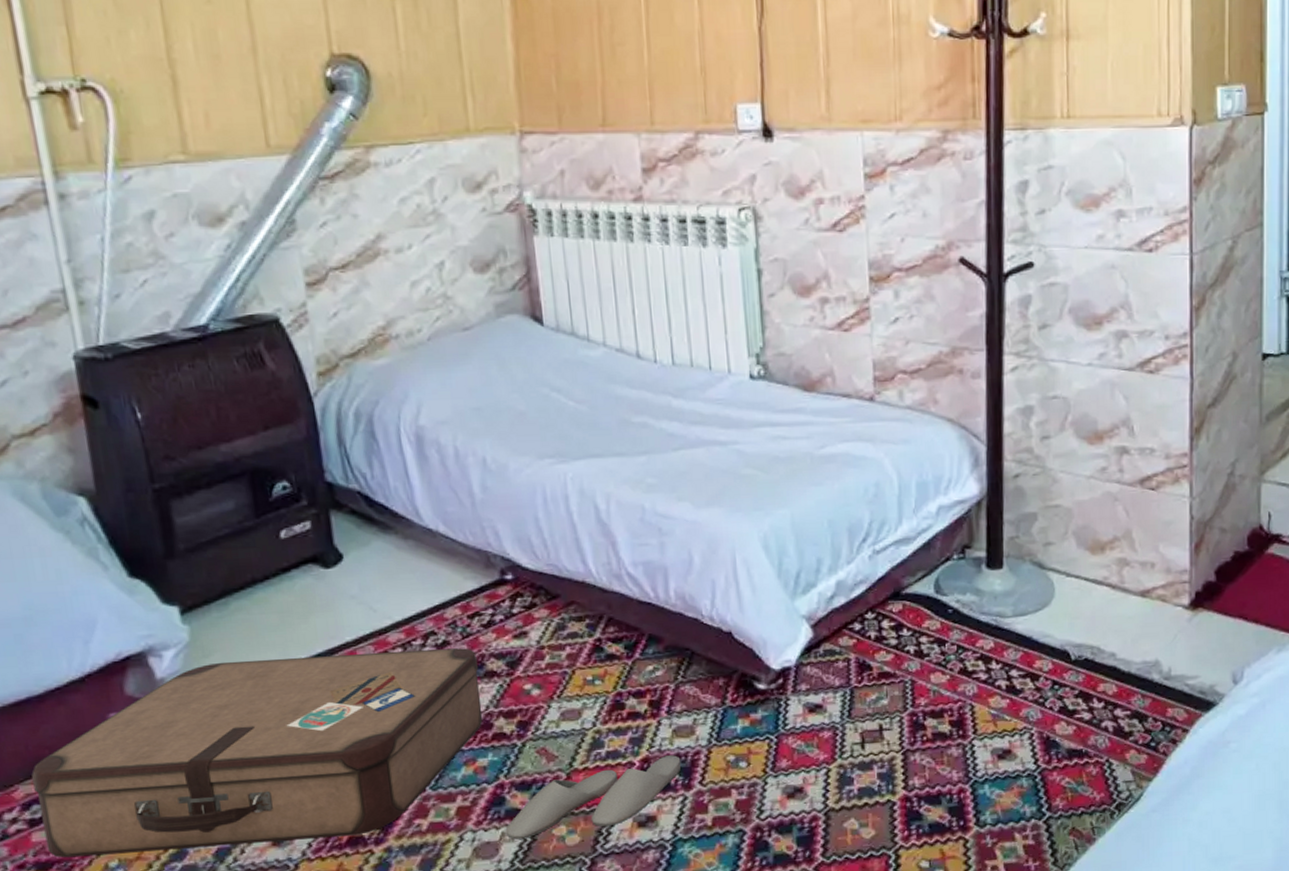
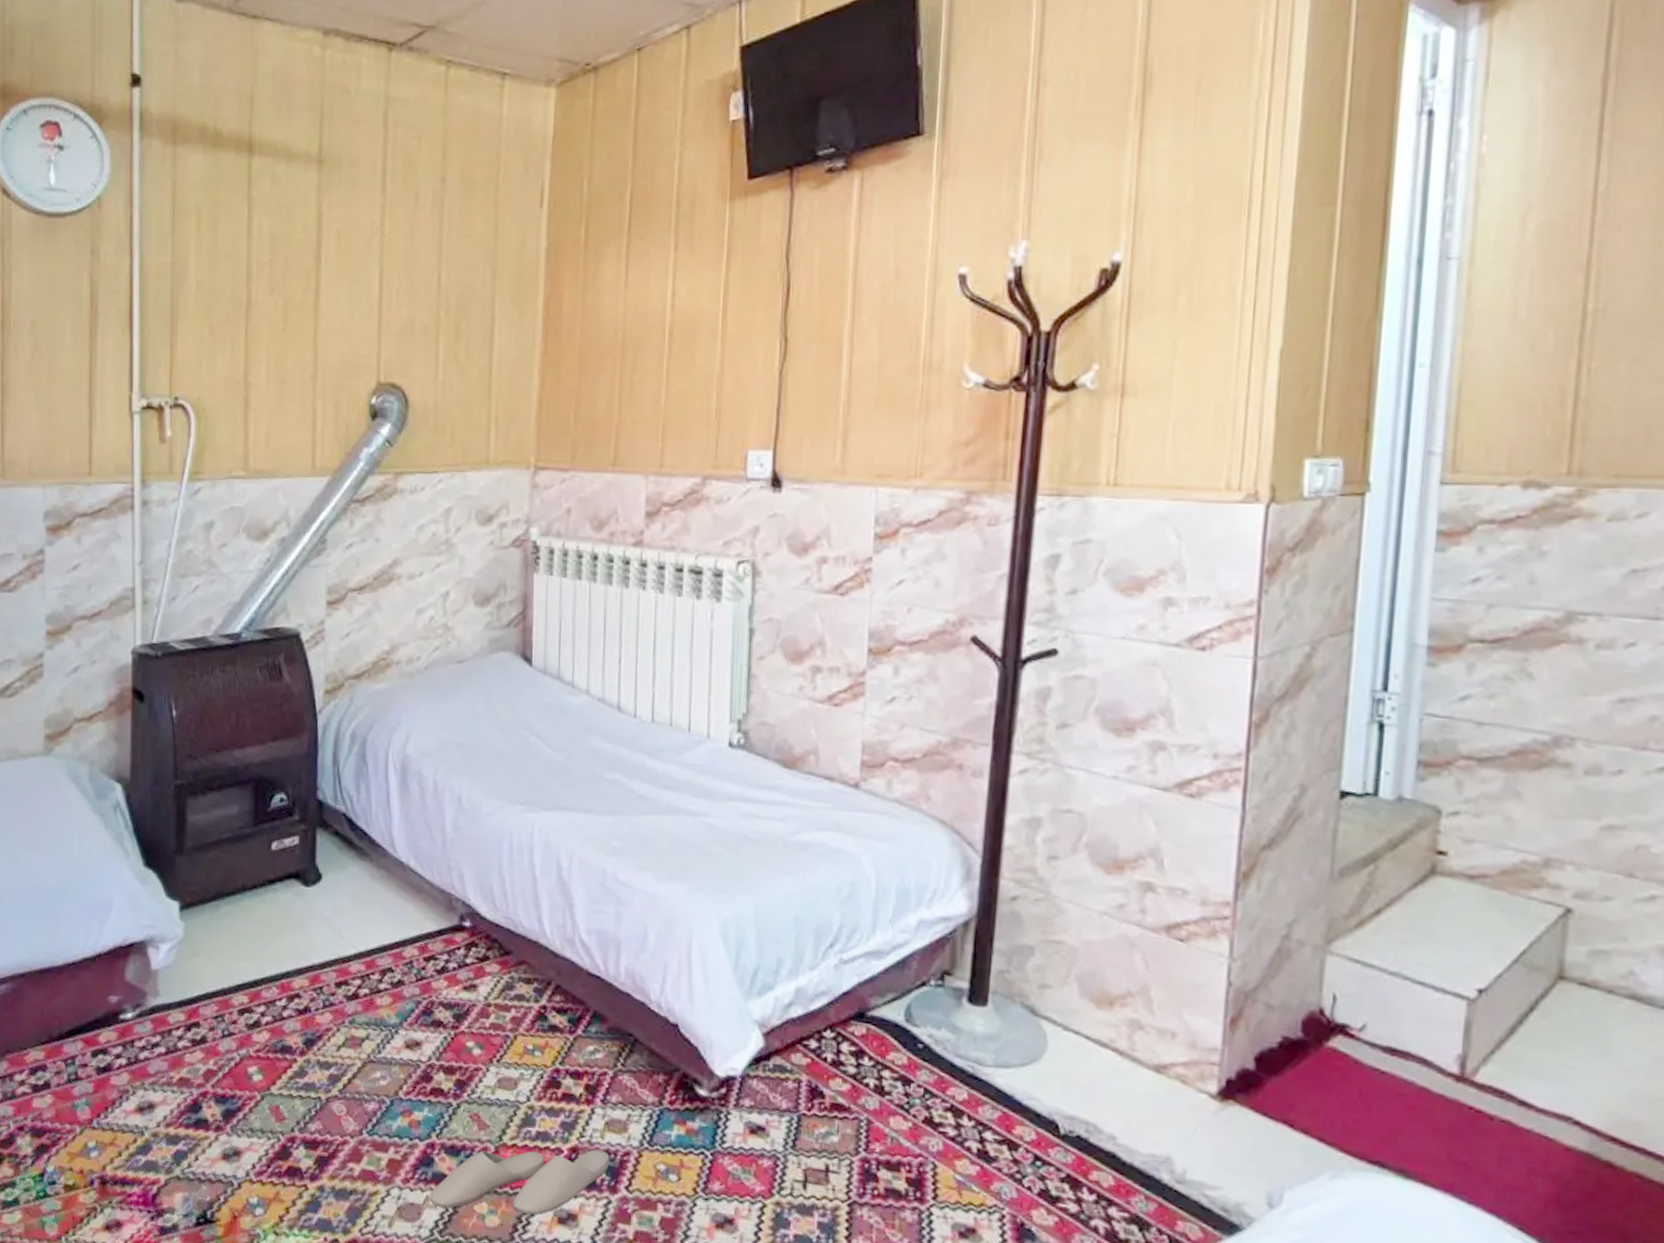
suitcase: present [31,648,483,858] -> none [42,963,427,1167]

